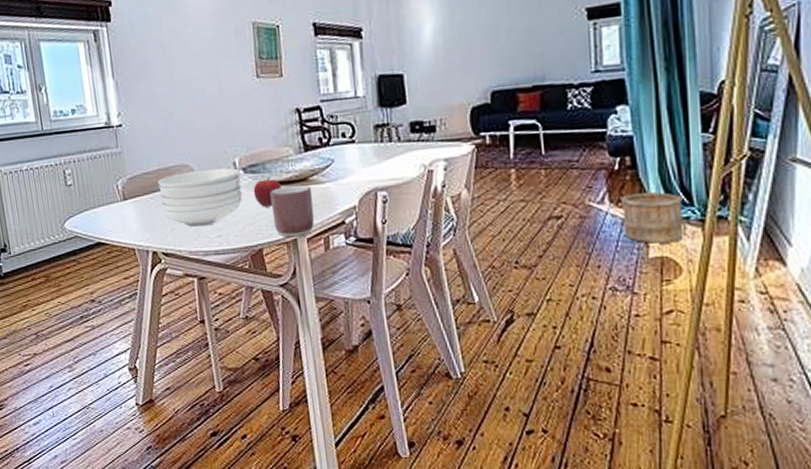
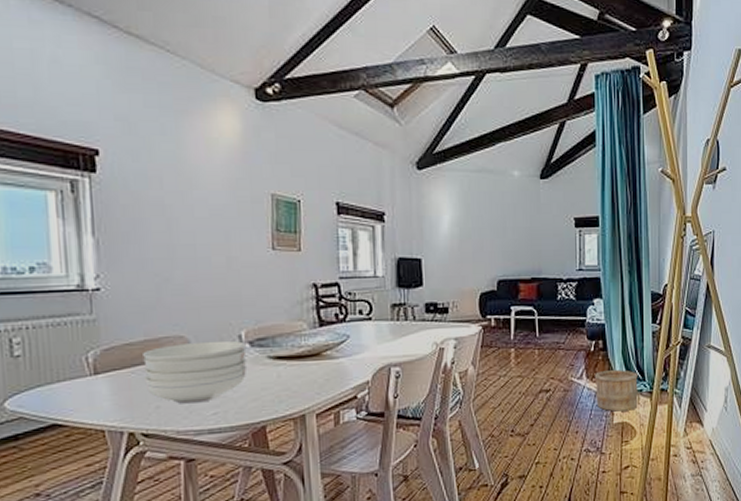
fruit: present [253,176,281,207] -> none [259,350,292,382]
mug: present [270,184,315,237] -> none [278,359,326,413]

